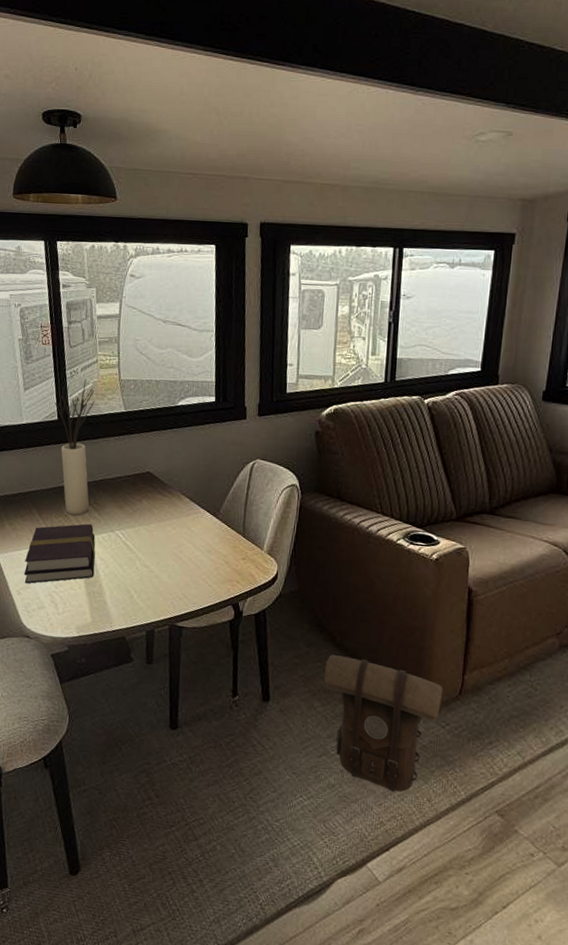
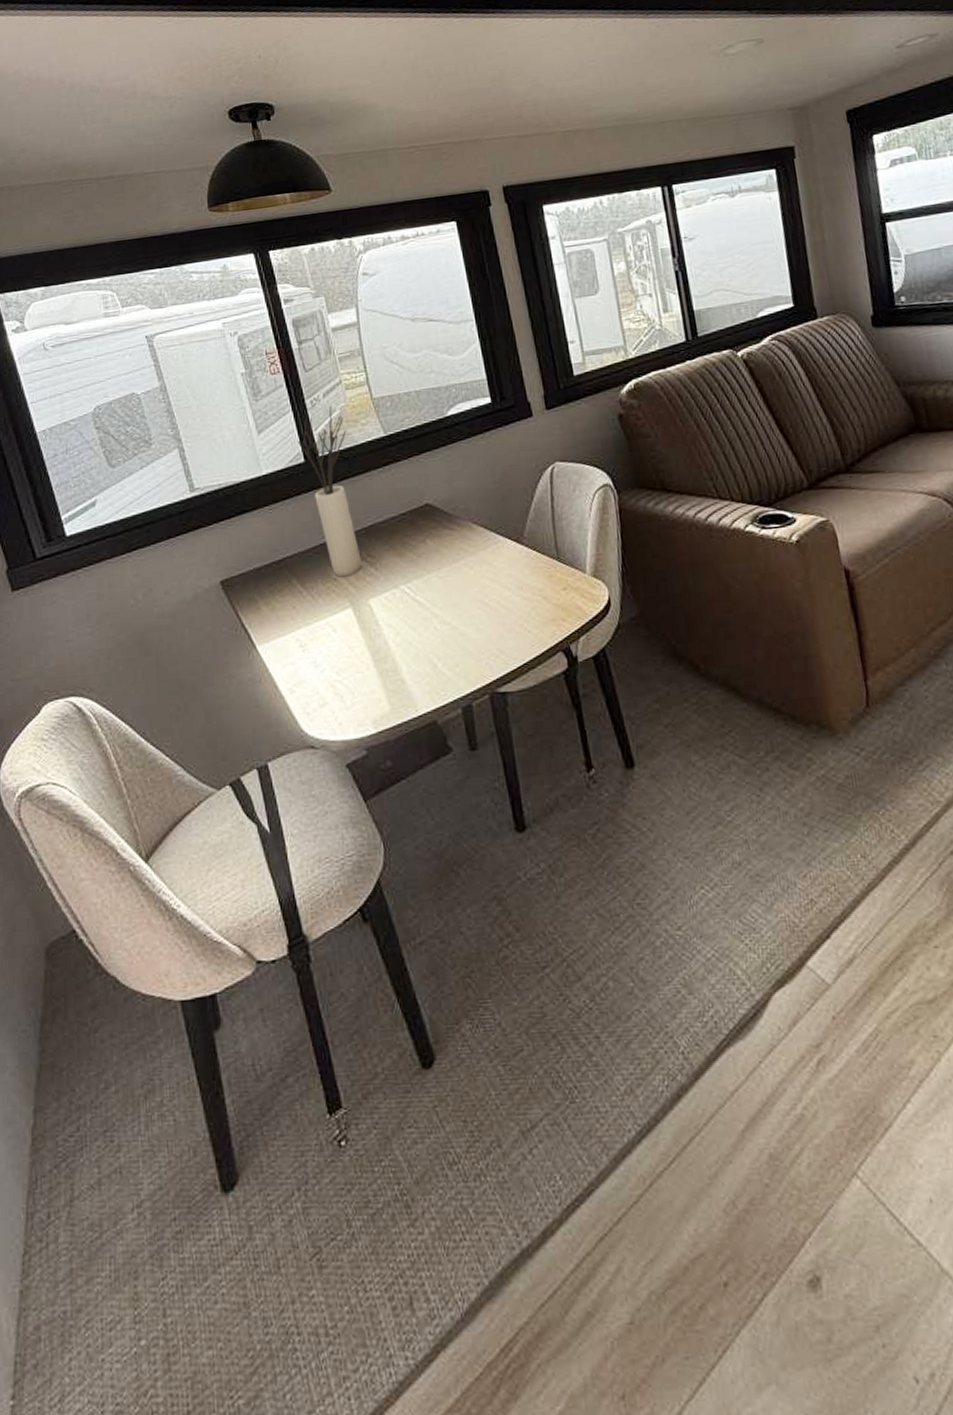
book: present [23,524,96,584] -> none [292,584,383,678]
backpack: present [324,655,443,792] -> none [693,685,849,855]

